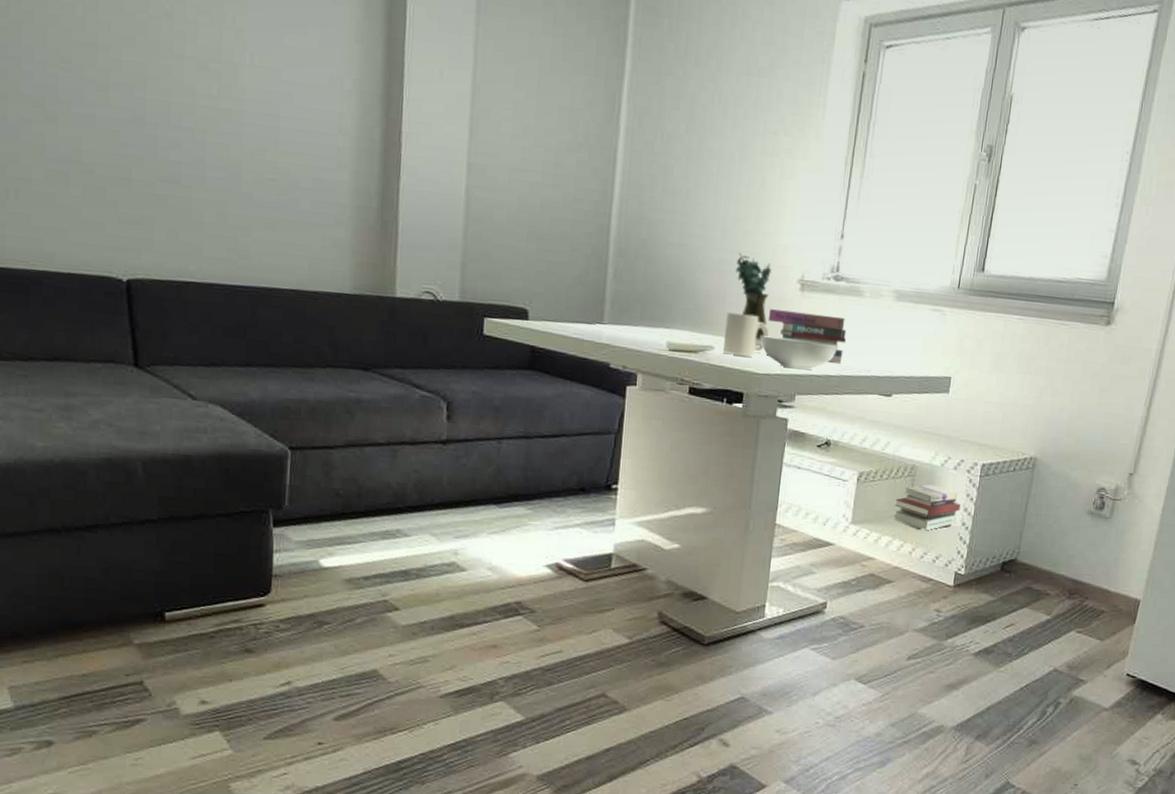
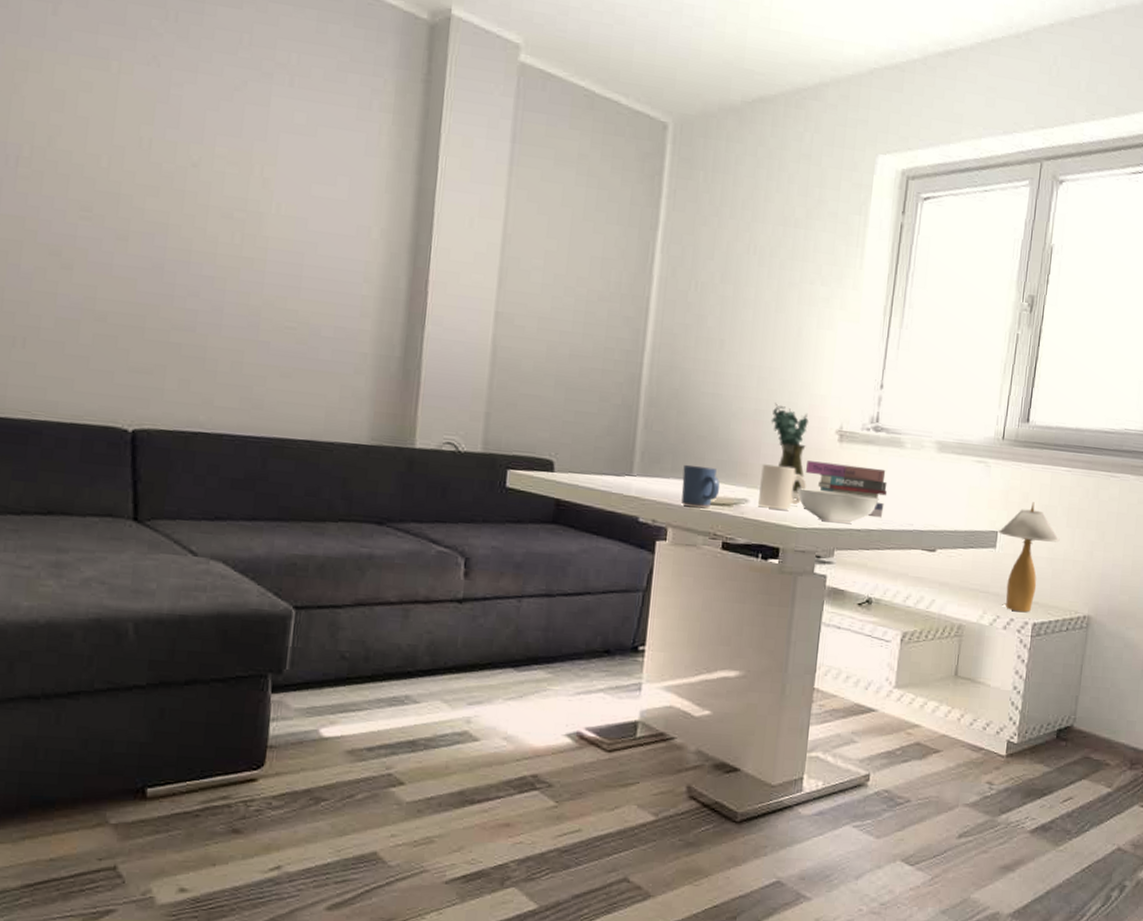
mug: none [650,312,687,355] -> present [681,464,720,508]
books: present [894,484,961,531] -> none [941,645,1011,696]
table lamp: none [951,349,1010,454] -> present [998,502,1060,613]

